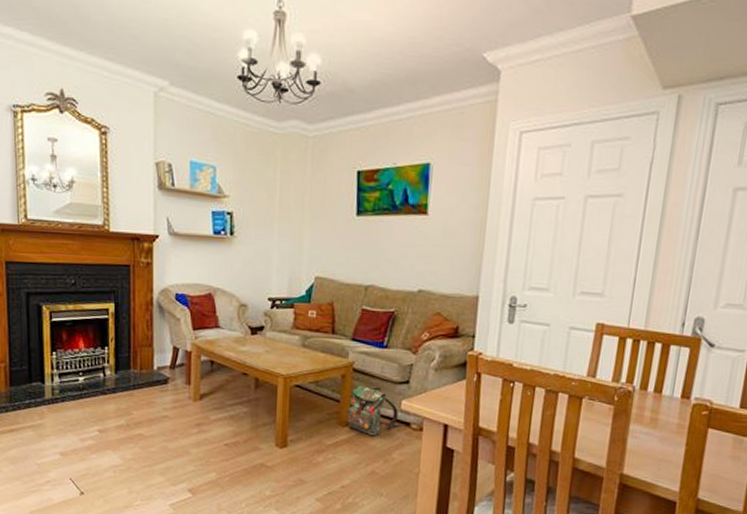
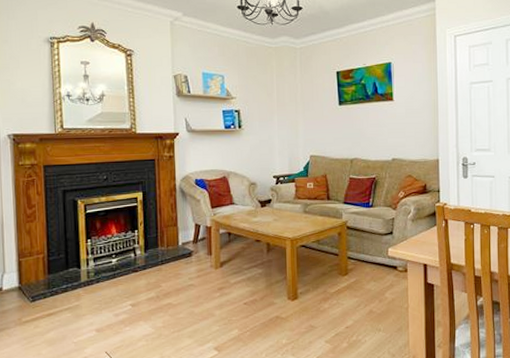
backpack: present [346,386,402,436] -> none [345,240,390,281]

